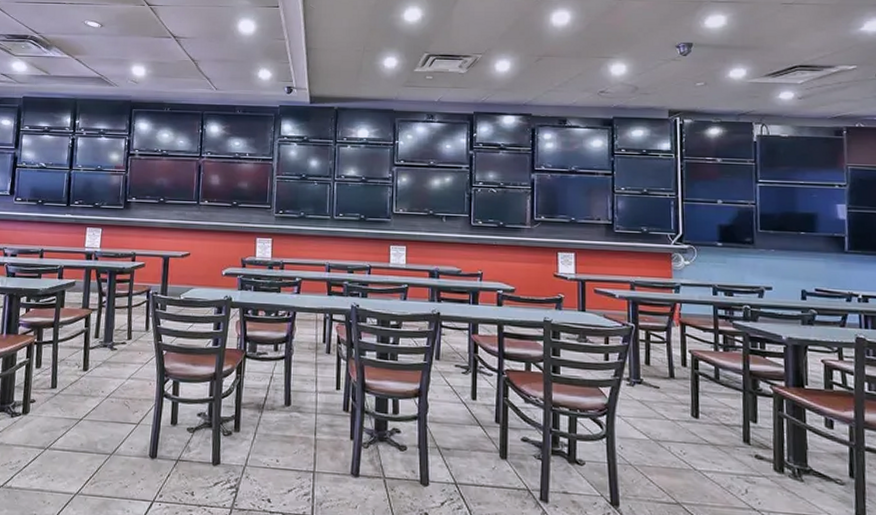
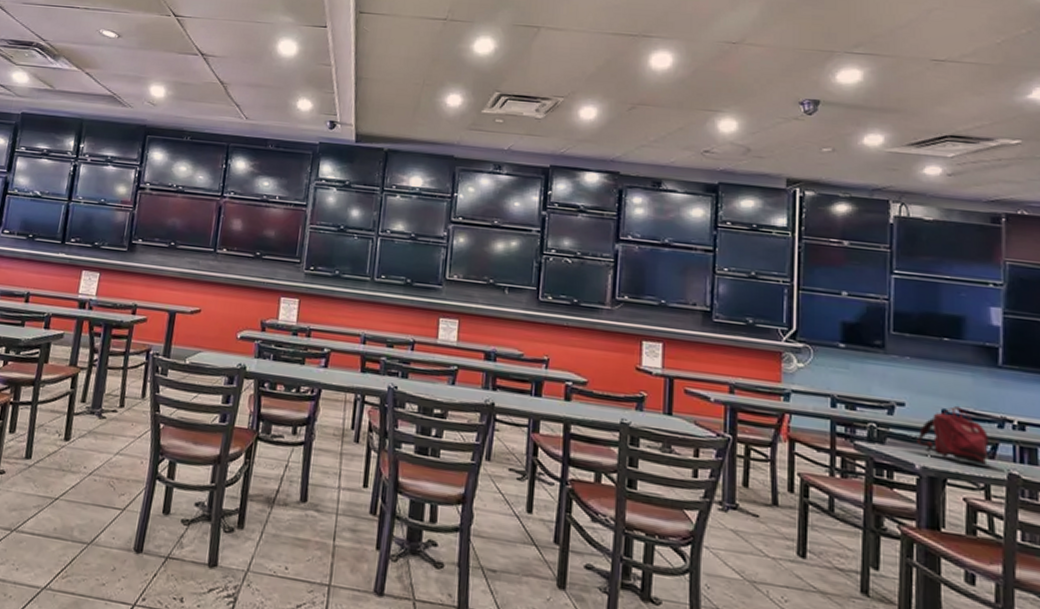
backpack: none [783,287,847,335] -> present [917,406,997,470]

